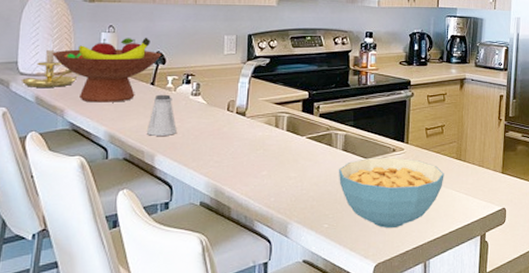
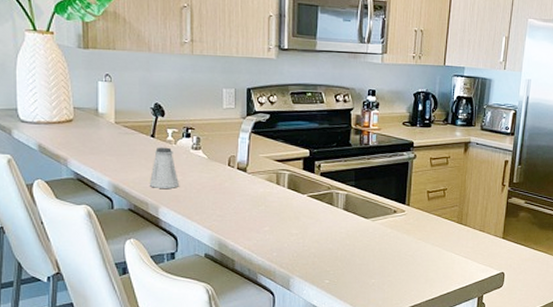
candle holder: present [20,37,80,87] -> none [22,85,80,136]
fruit bowl: present [52,37,162,103] -> none [51,87,161,154]
cereal bowl: present [339,157,444,229] -> none [340,218,445,287]

